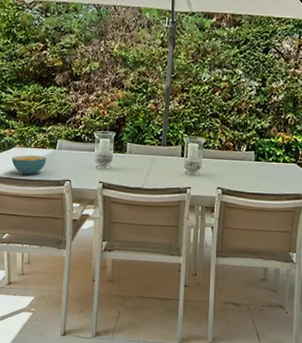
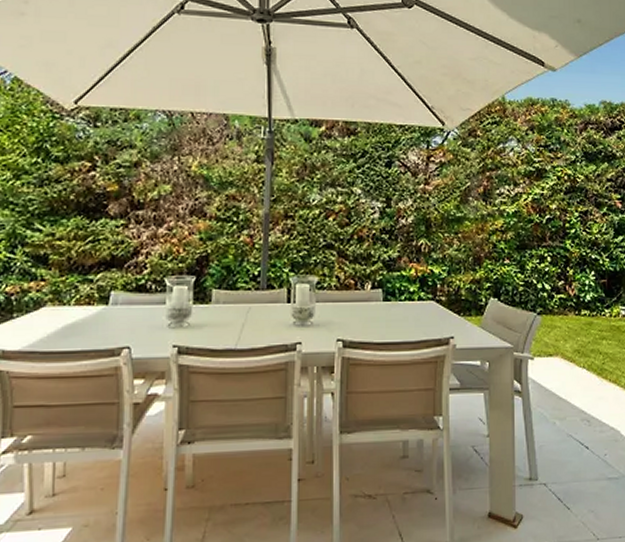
cereal bowl: present [11,155,47,176] -> none [39,316,94,346]

